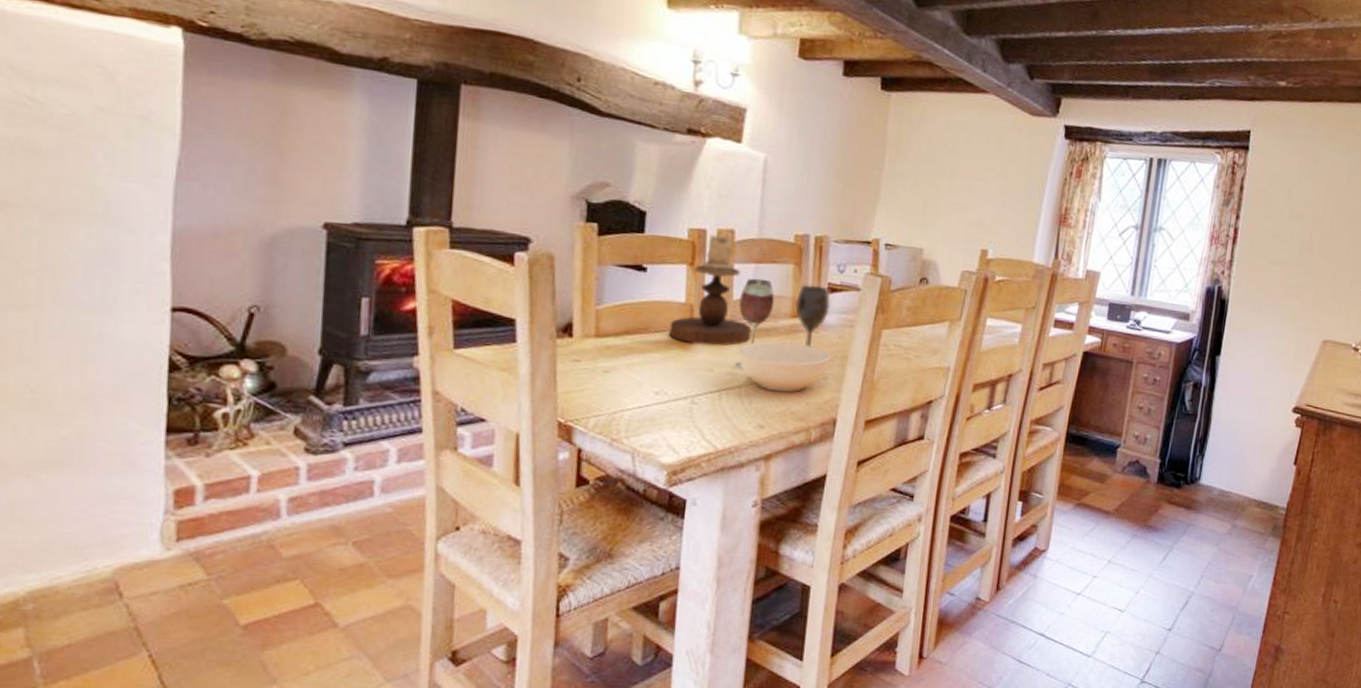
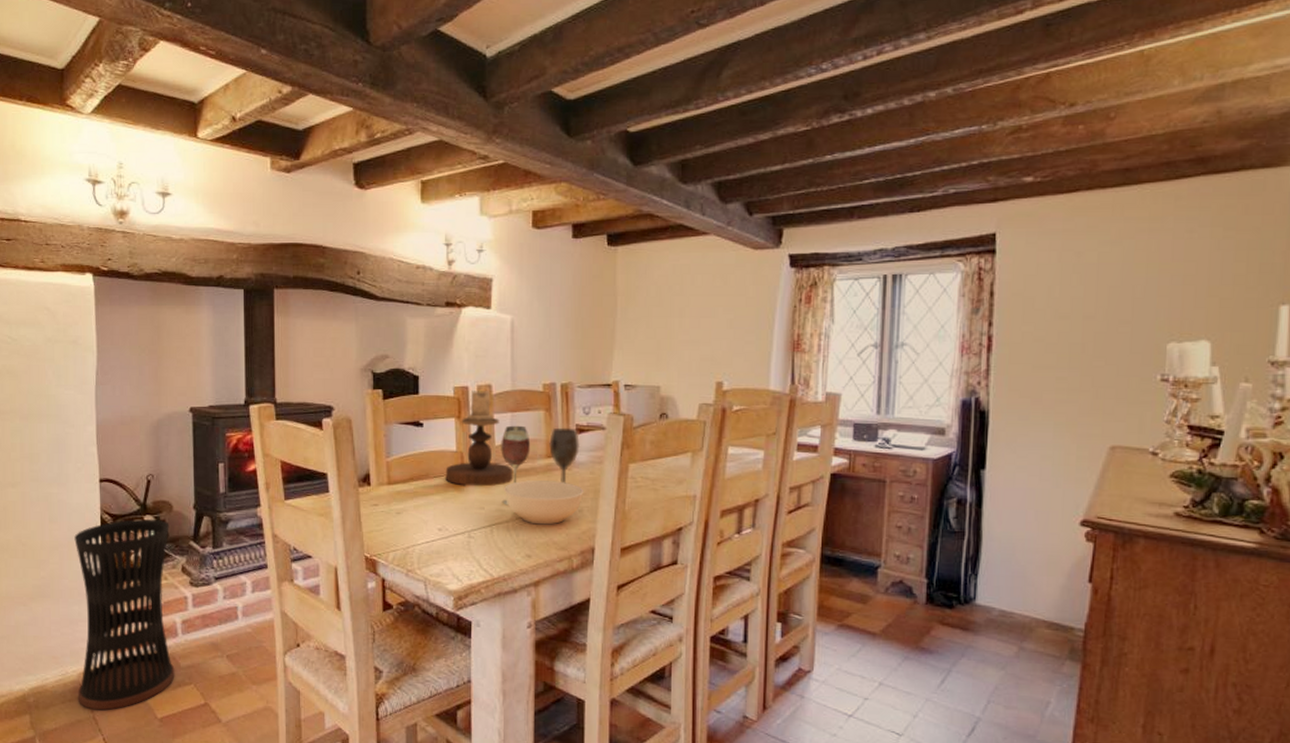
umbrella stand: none [110,363,280,618] -> present [74,518,175,710]

